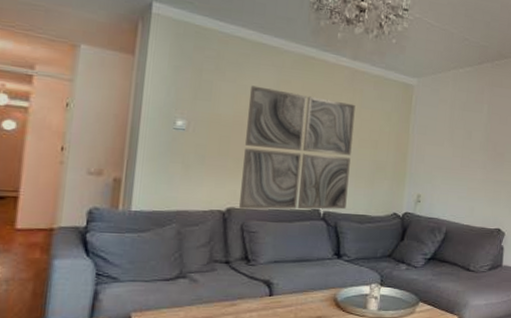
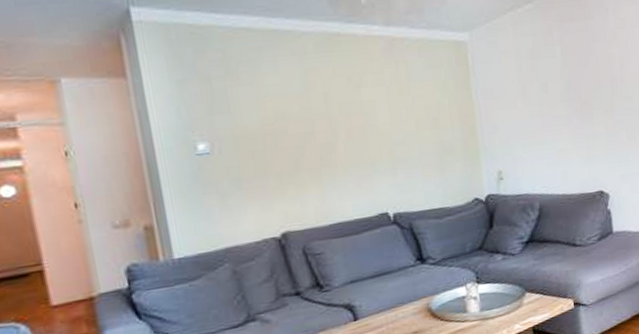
wall art: present [239,85,355,210] -> none [272,80,418,231]

